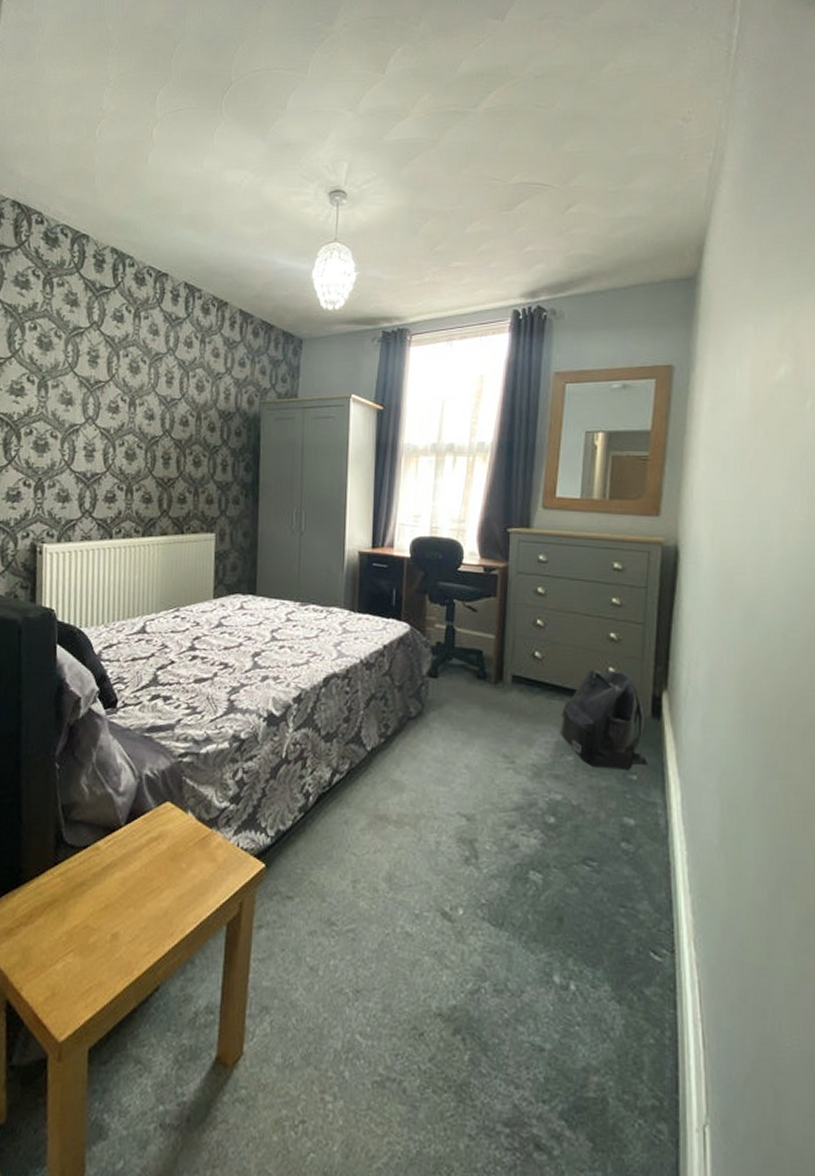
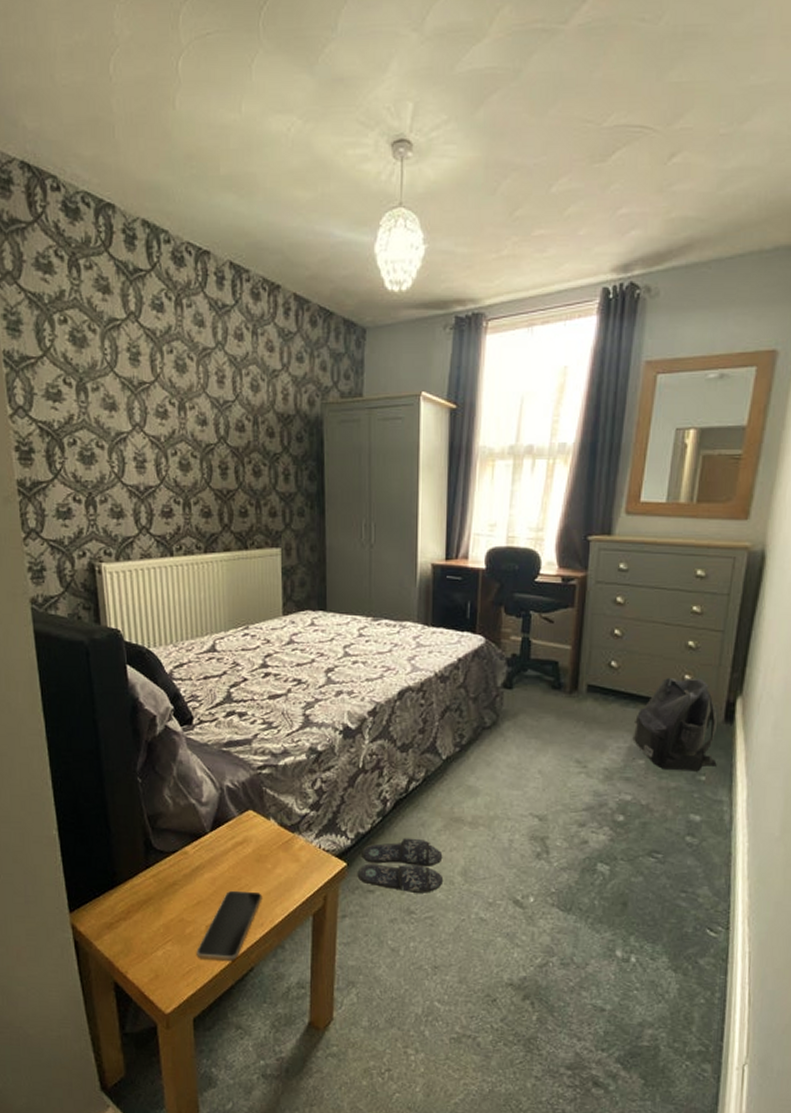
mobile phone: none [99,893,174,978] -> present [196,890,262,961]
slippers: none [277,836,367,902] -> present [358,838,444,893]

